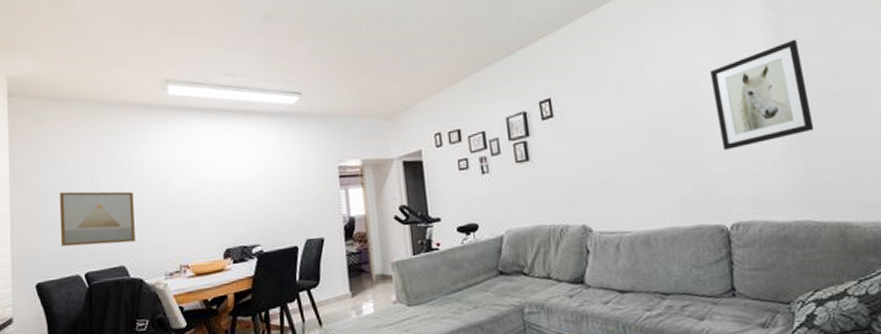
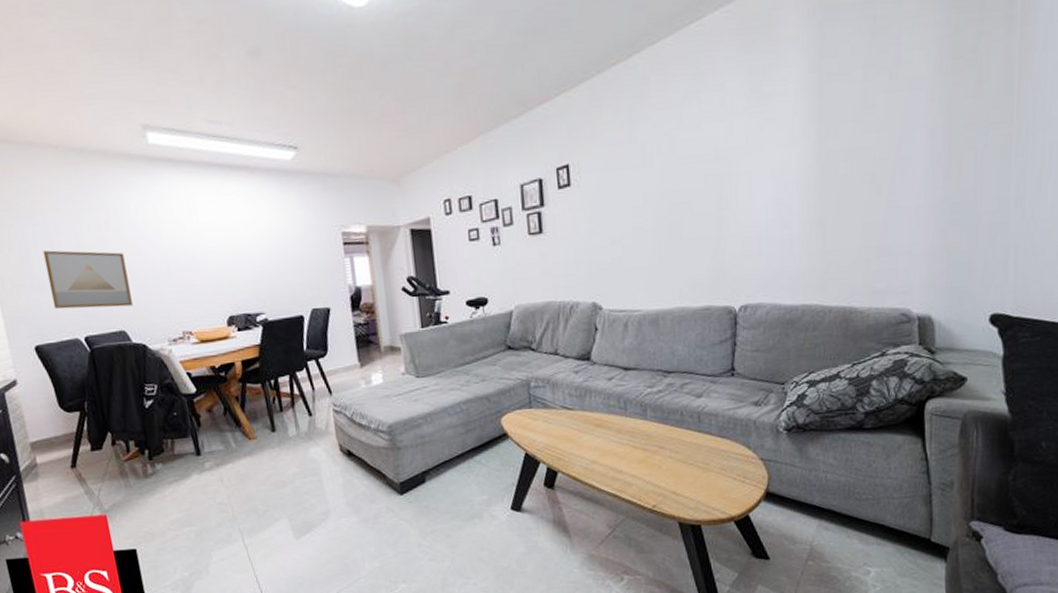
wall art: present [710,39,815,150] -> none [741,106,838,229]

